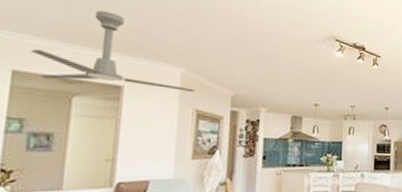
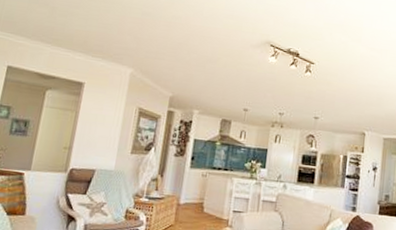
ceiling fan: present [31,10,195,93] -> none [21,16,140,92]

